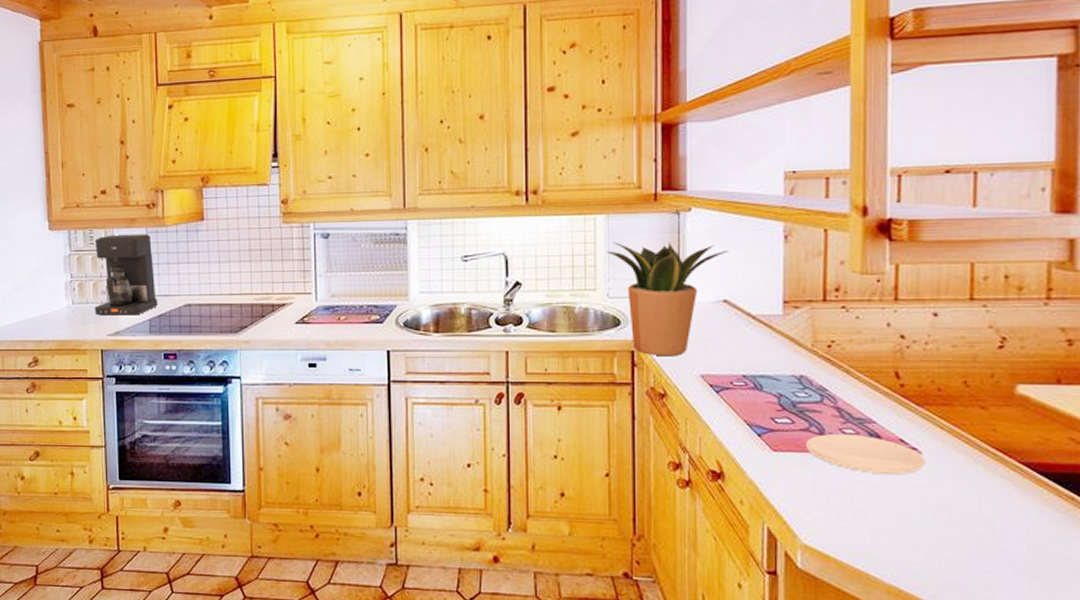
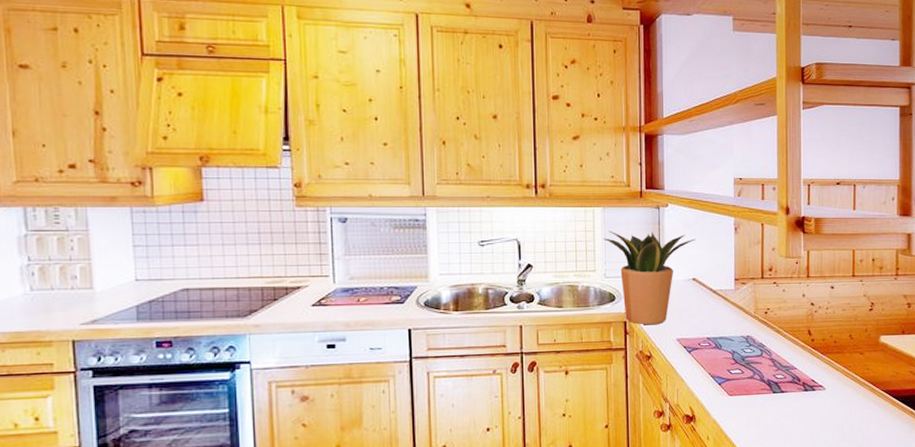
coffee maker: present [95,234,158,316] -> none [61,213,147,303]
plate: present [805,434,925,475] -> none [751,378,828,407]

